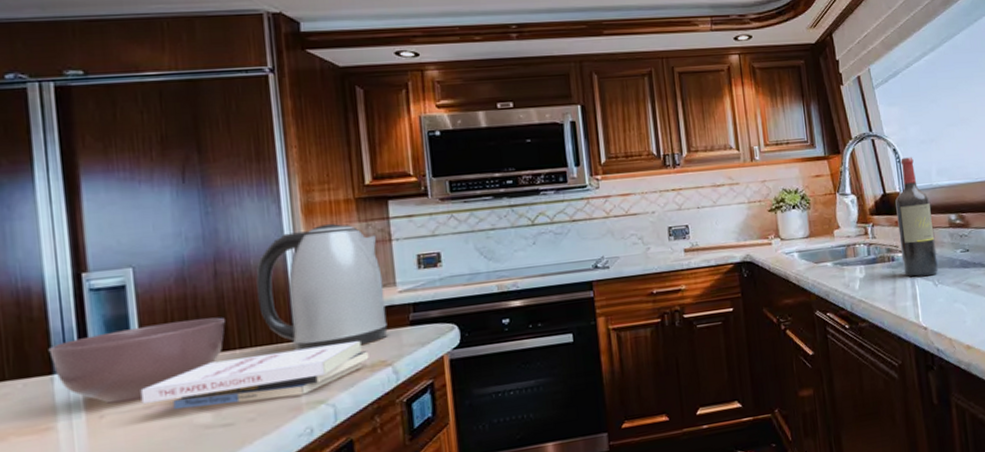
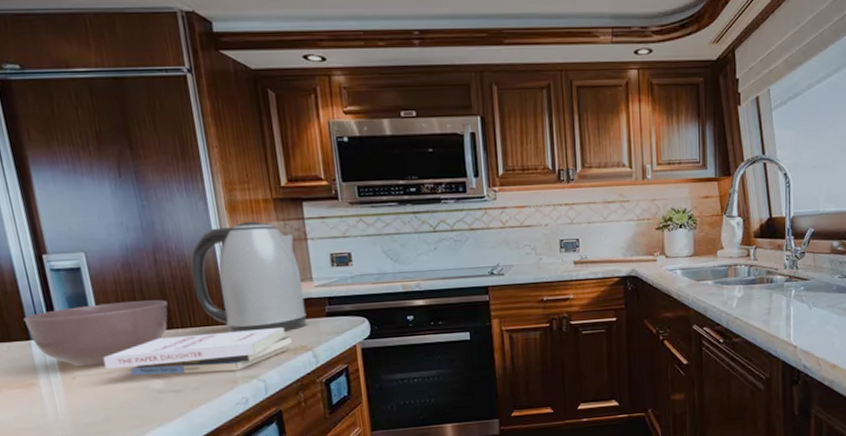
wine bottle: present [895,157,938,277] -> none [780,182,815,299]

